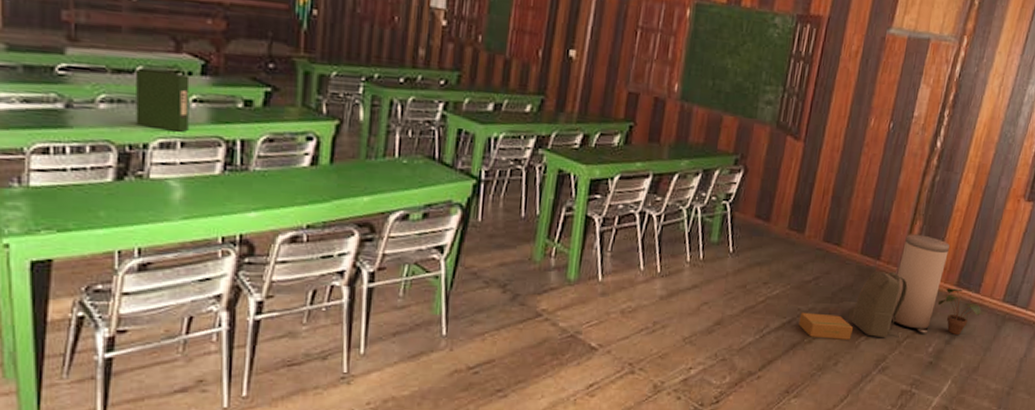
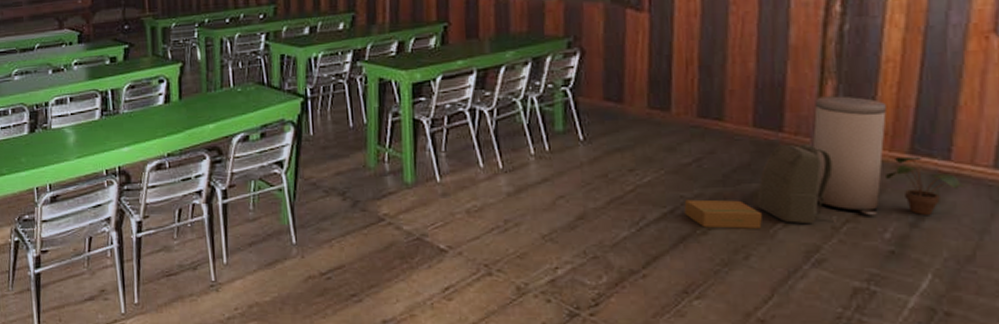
binder: present [135,68,190,132] -> none [34,44,74,90]

